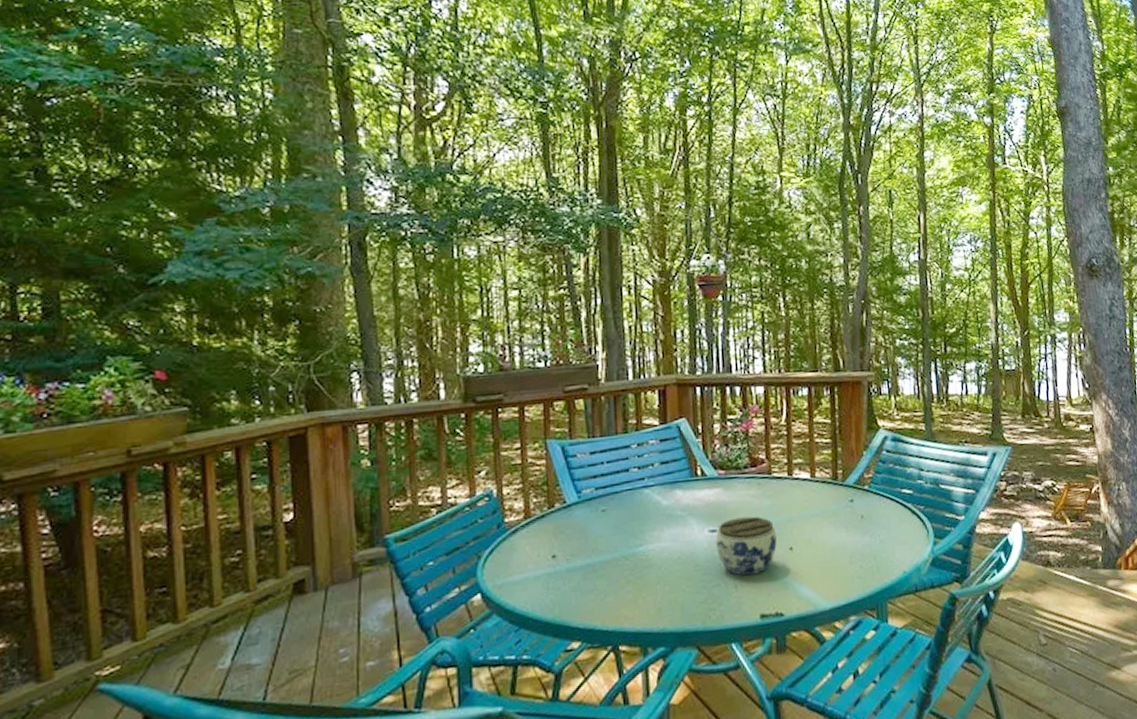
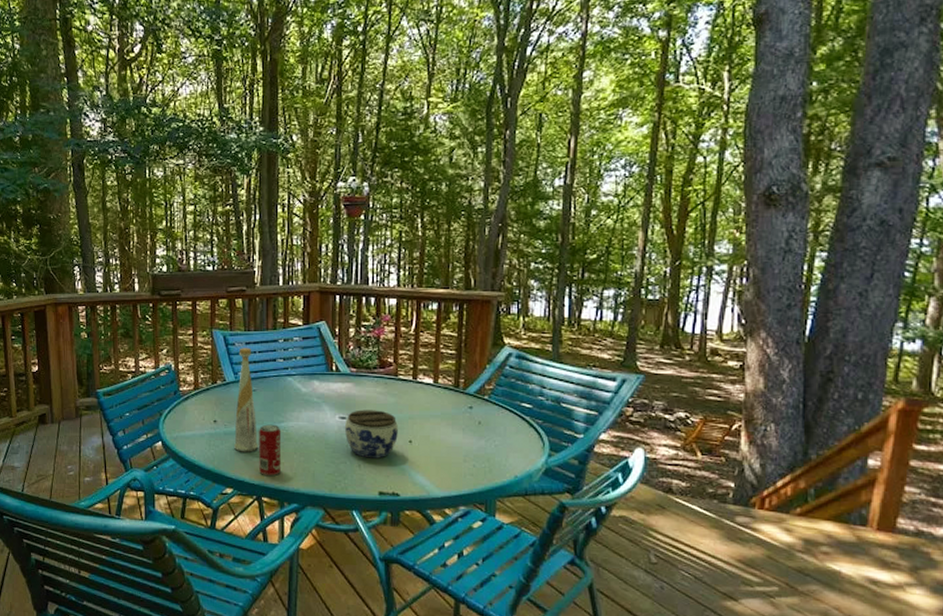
bottle: none [580,458,611,592] -> present [234,348,258,452]
beverage can: none [611,550,641,617] -> present [259,424,282,476]

